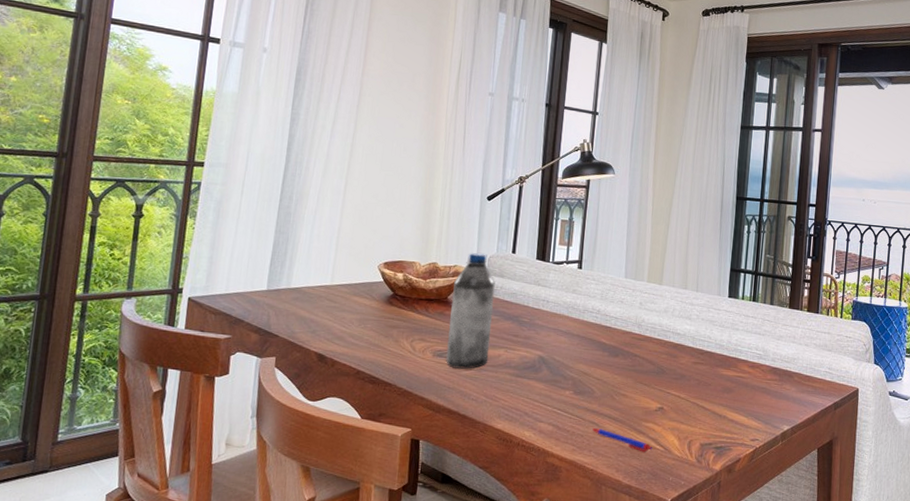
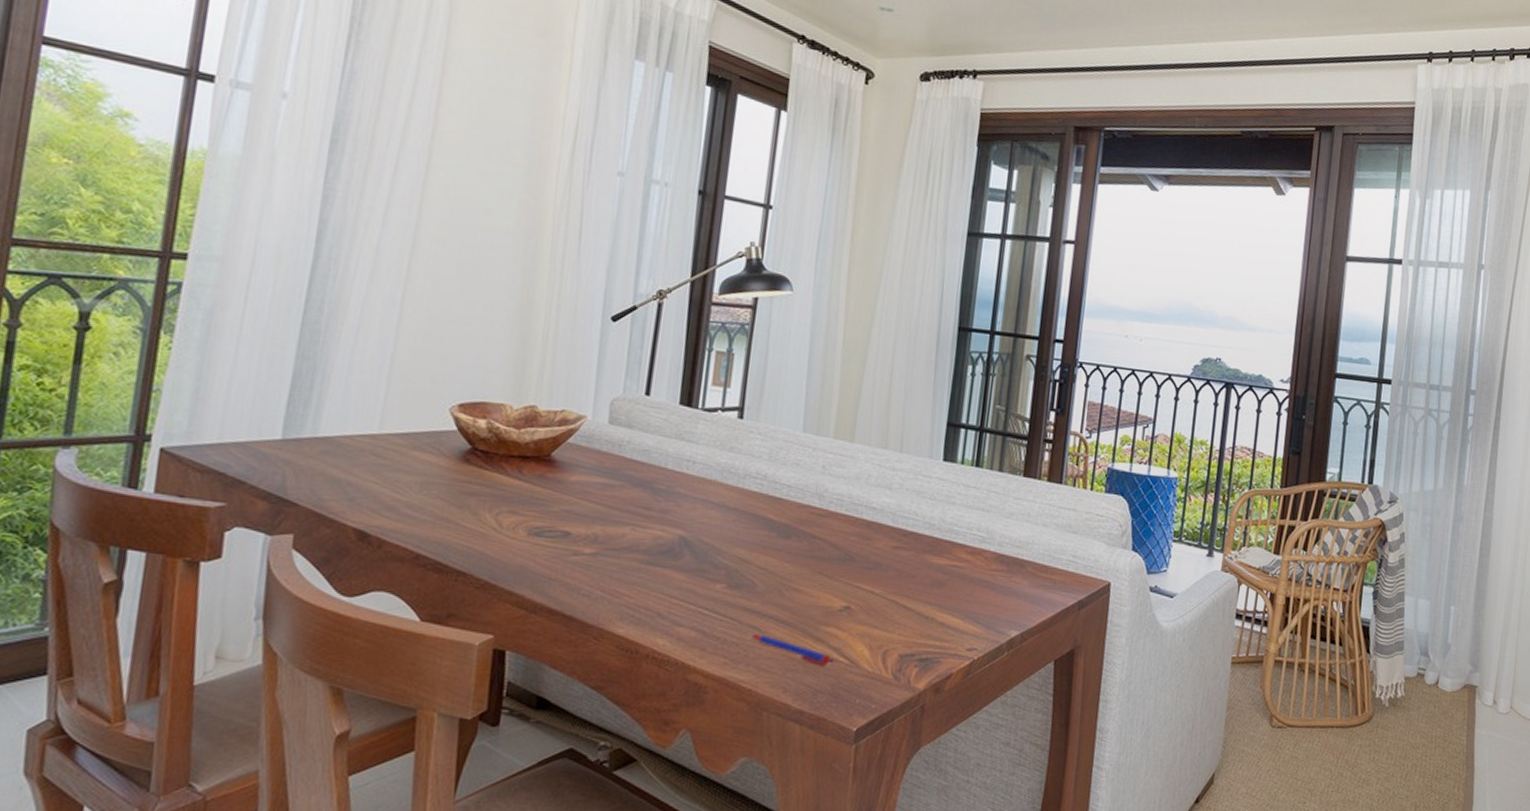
water bottle: present [446,252,495,369] -> none [546,393,620,554]

